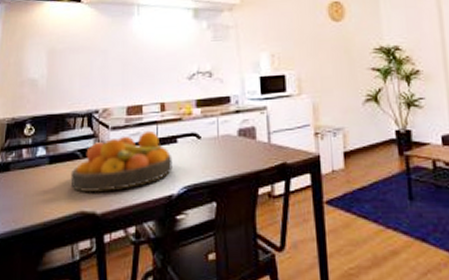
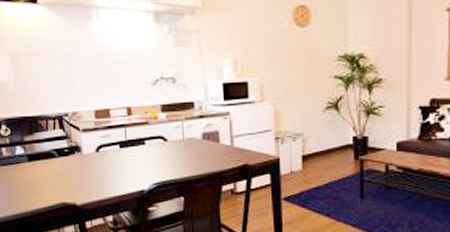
fruit bowl: present [70,130,173,193] -> none [49,133,142,187]

